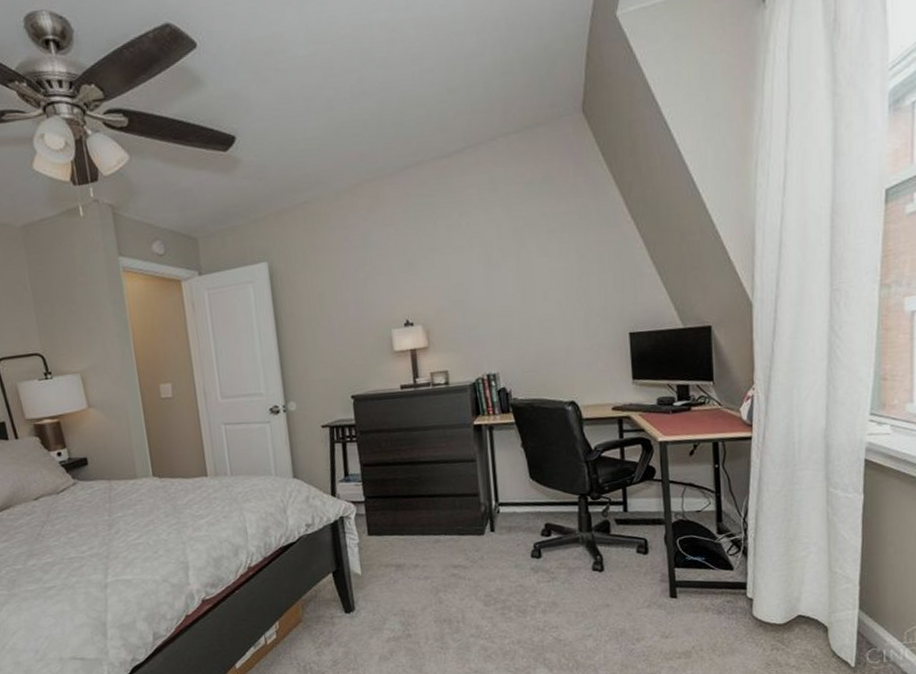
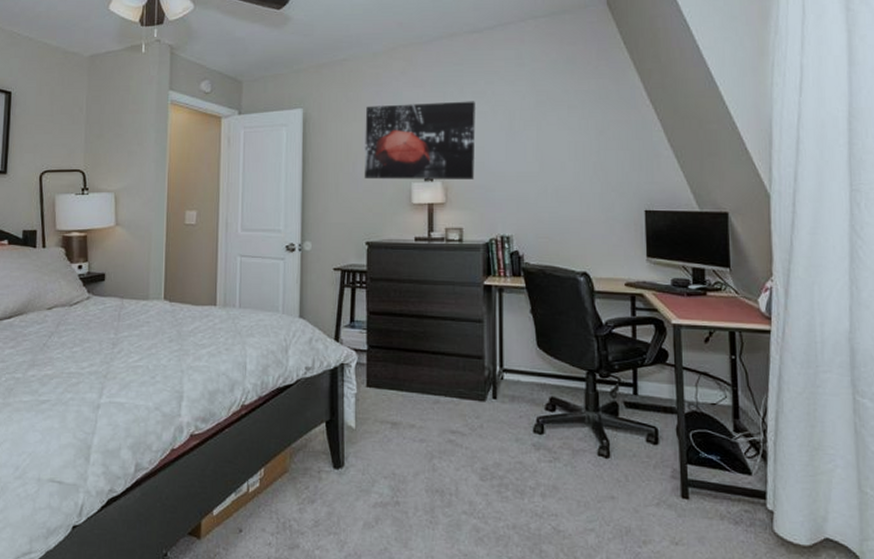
wall art: none [335,235,456,331] -> present [364,101,476,180]

